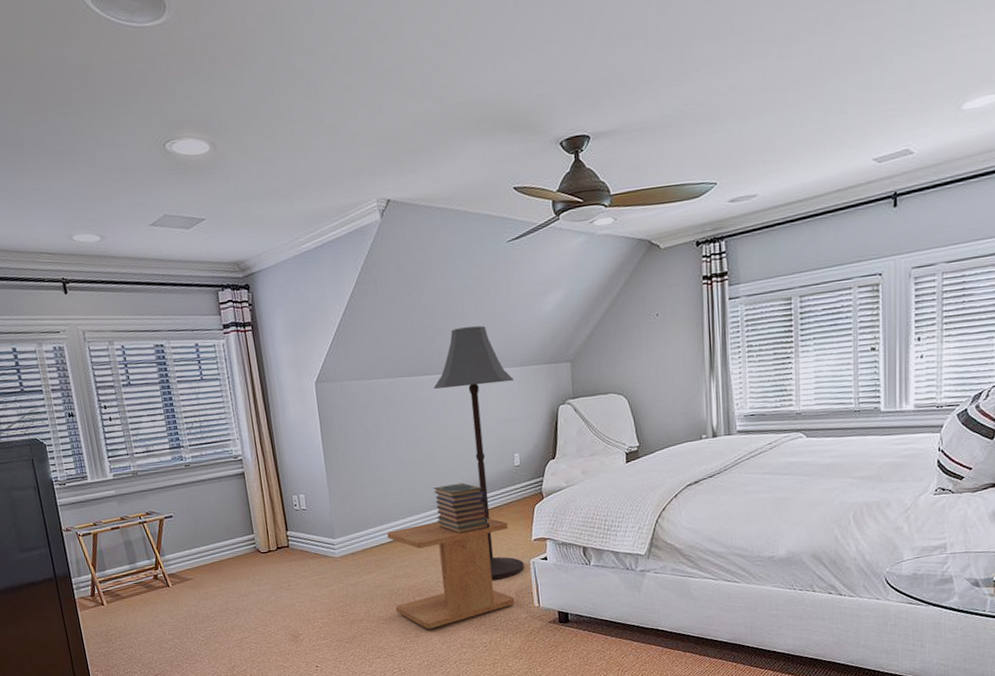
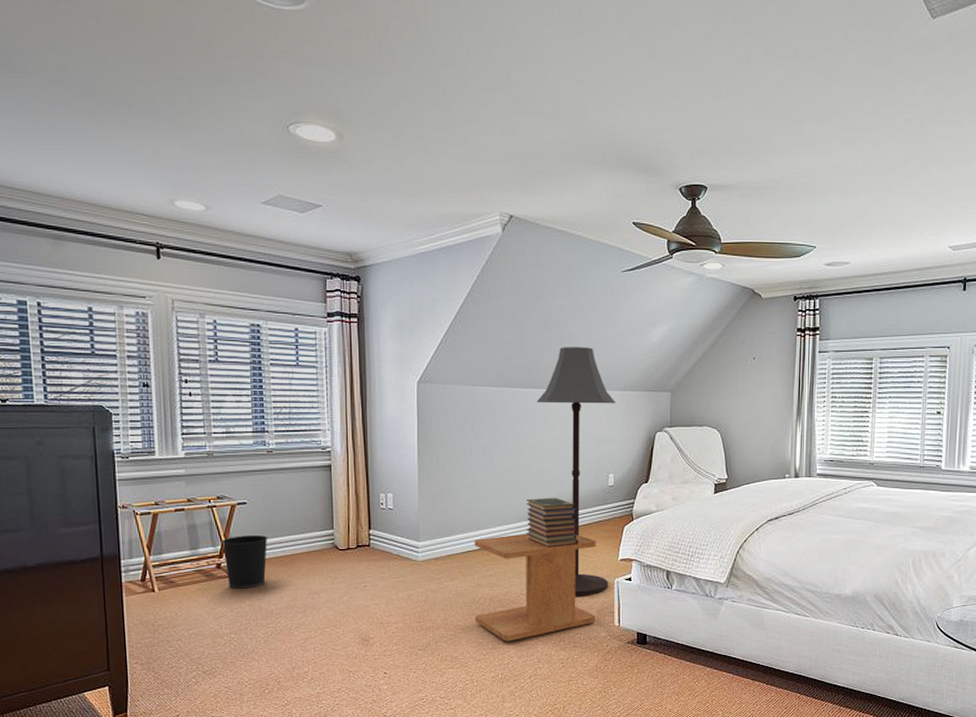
wastebasket: none [155,545,198,597] -> present [222,534,268,589]

